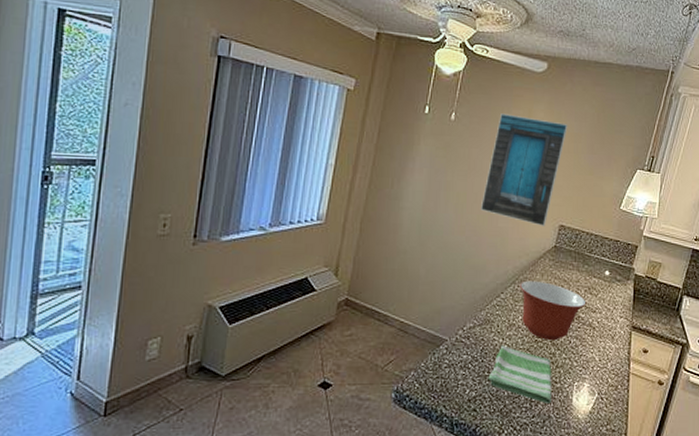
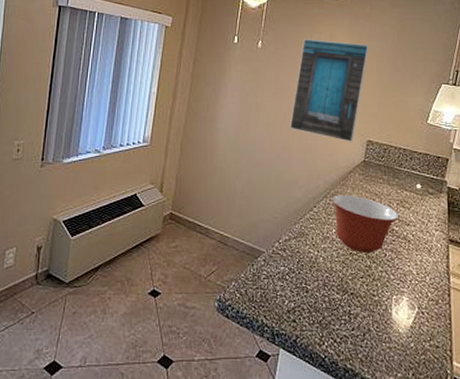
dish towel: present [488,345,552,403] -> none [305,258,370,316]

